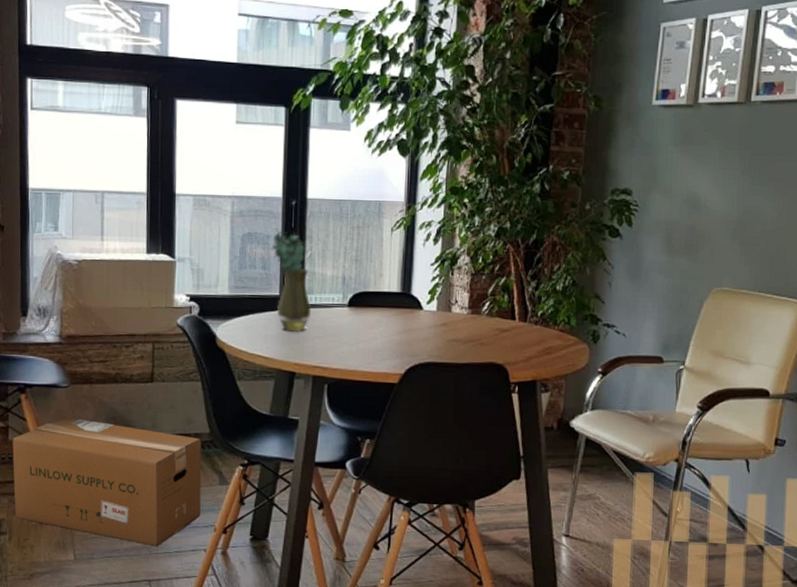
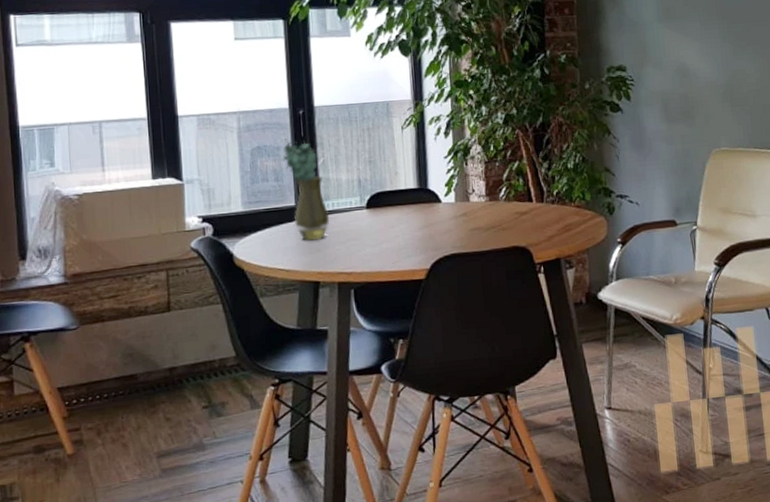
box: present [12,417,202,547] -> none [18,360,233,487]

